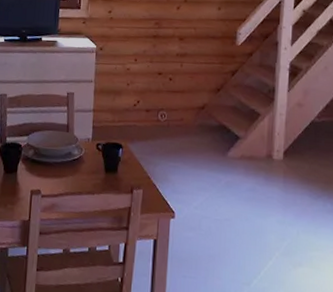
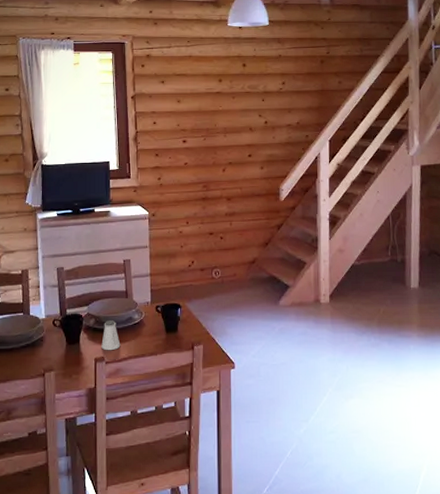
saltshaker: none [38,153,58,185] -> present [101,320,121,351]

